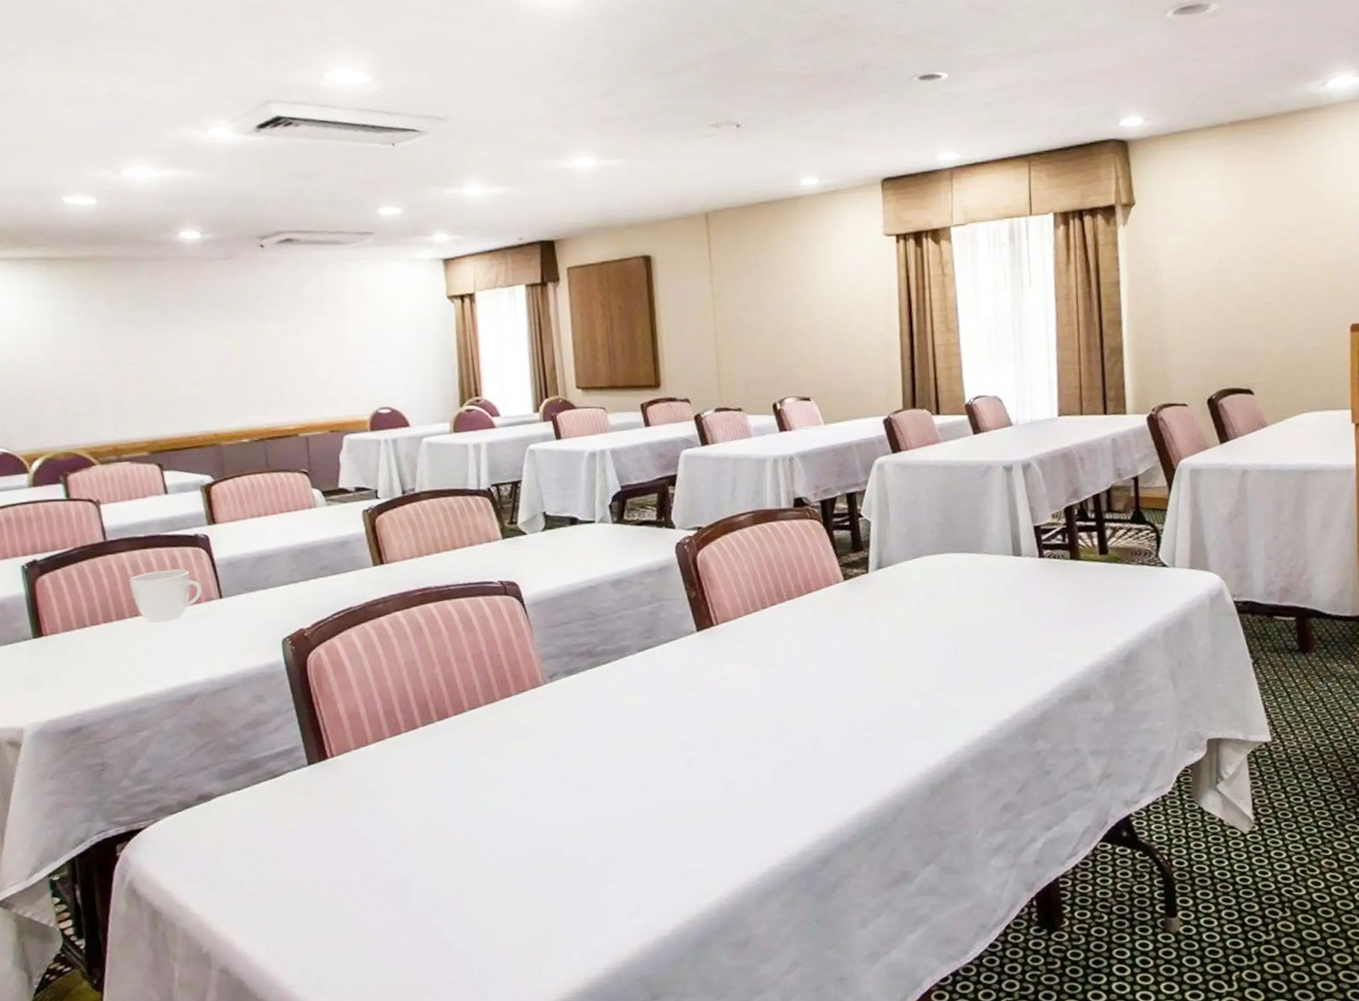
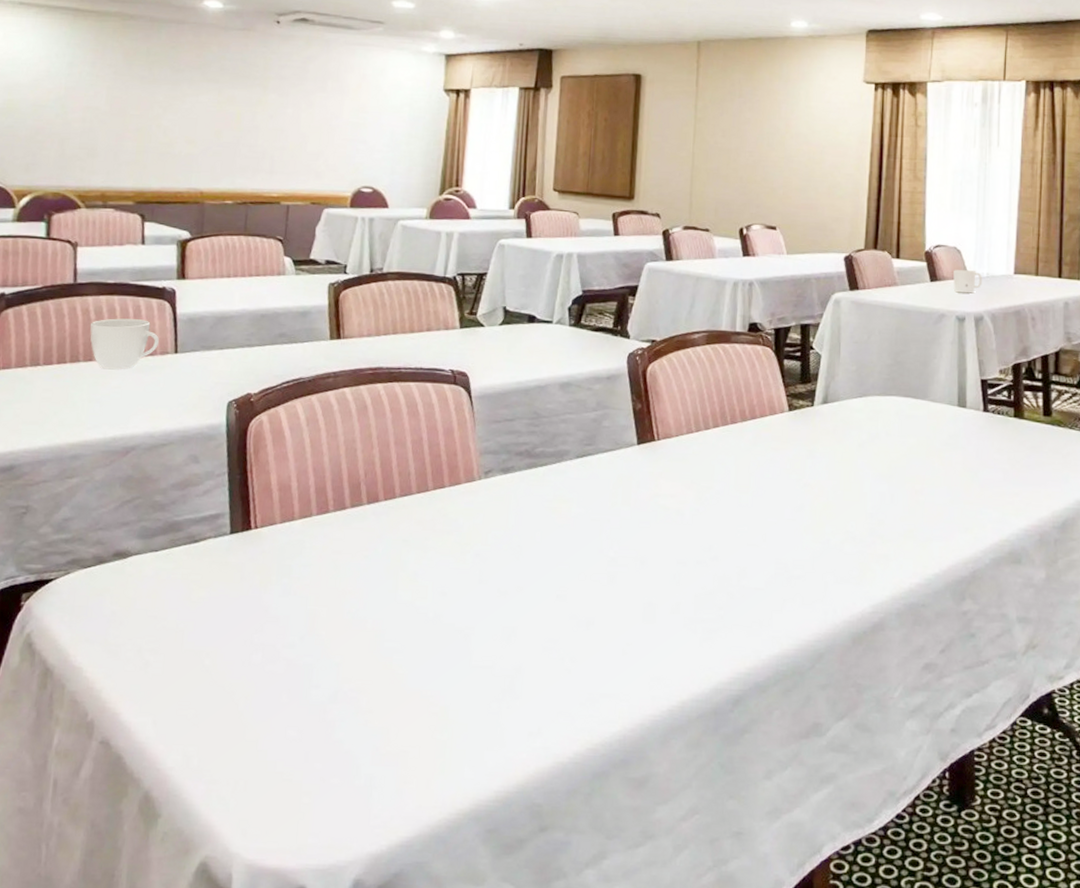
mug: none [996,418,1026,443] -> present [953,270,982,294]

